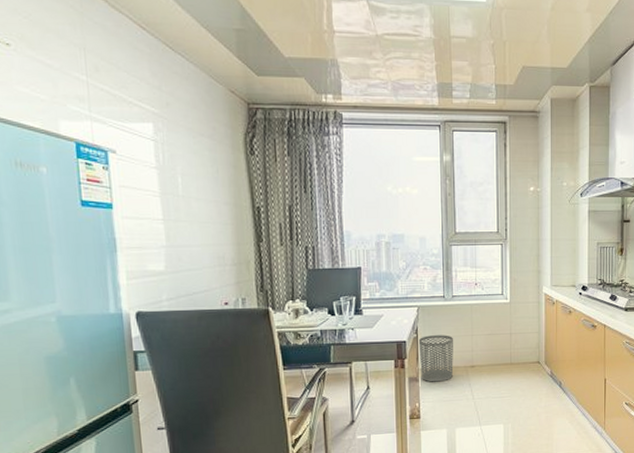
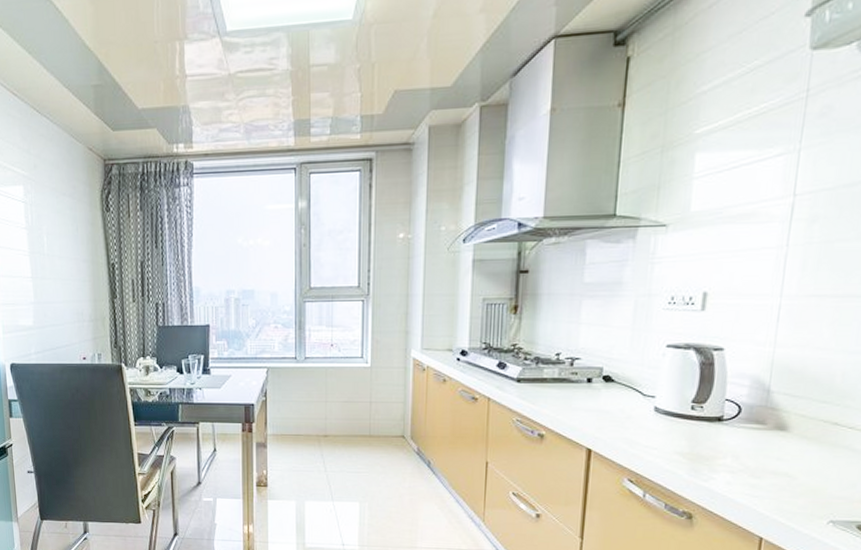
waste bin: present [419,335,454,382] -> none [268,399,305,450]

